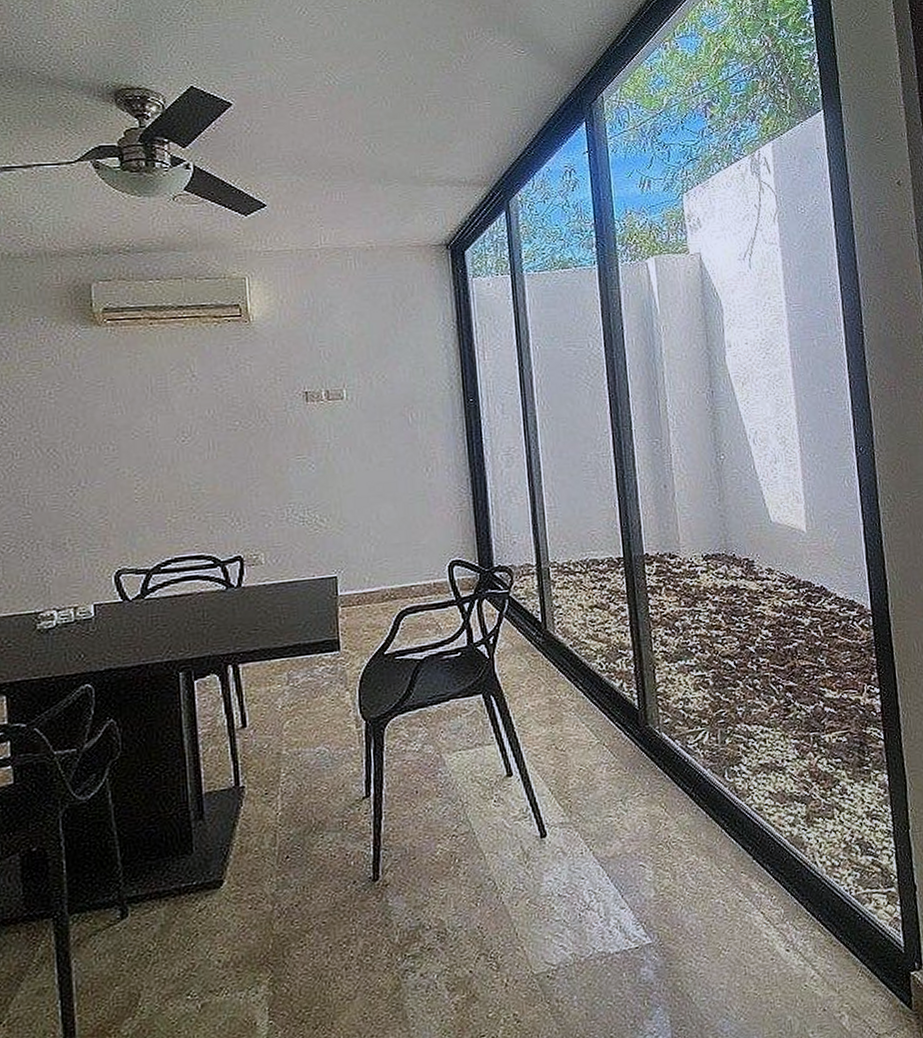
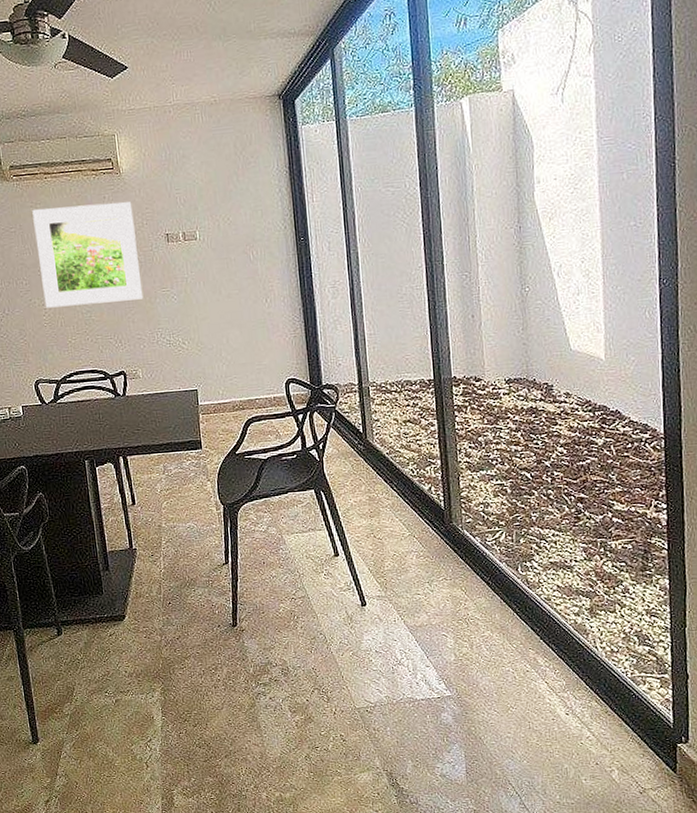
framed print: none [129,354,272,479] -> present [32,202,143,308]

